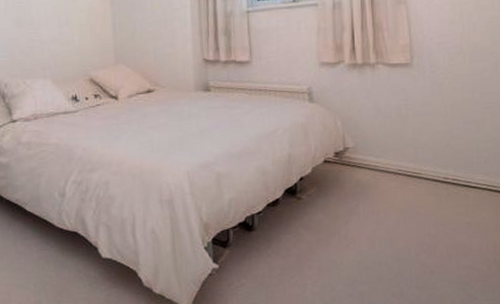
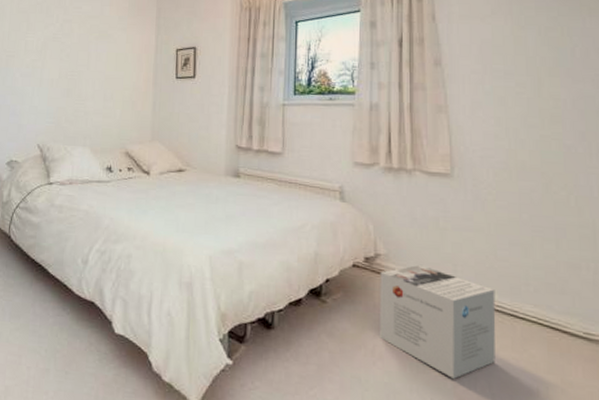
cardboard box: none [349,152,452,248] -> present [380,264,496,379]

